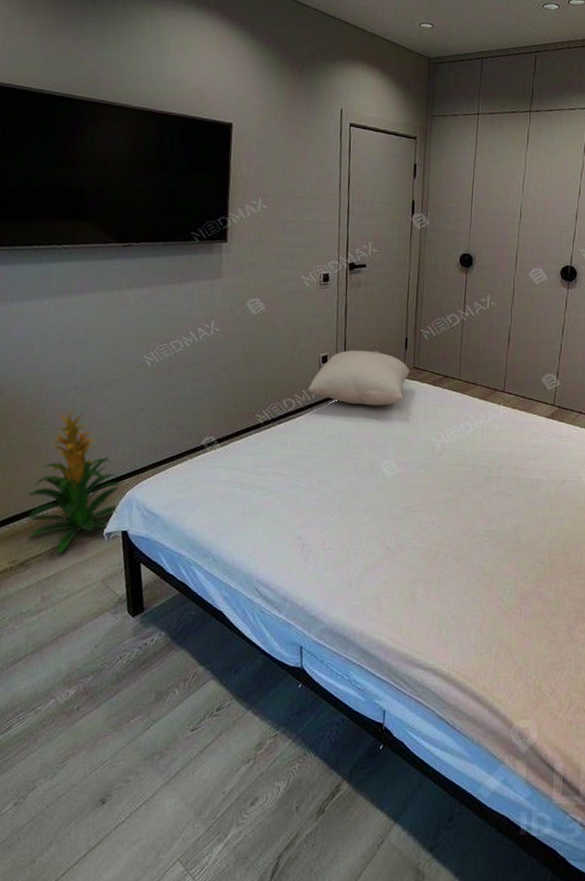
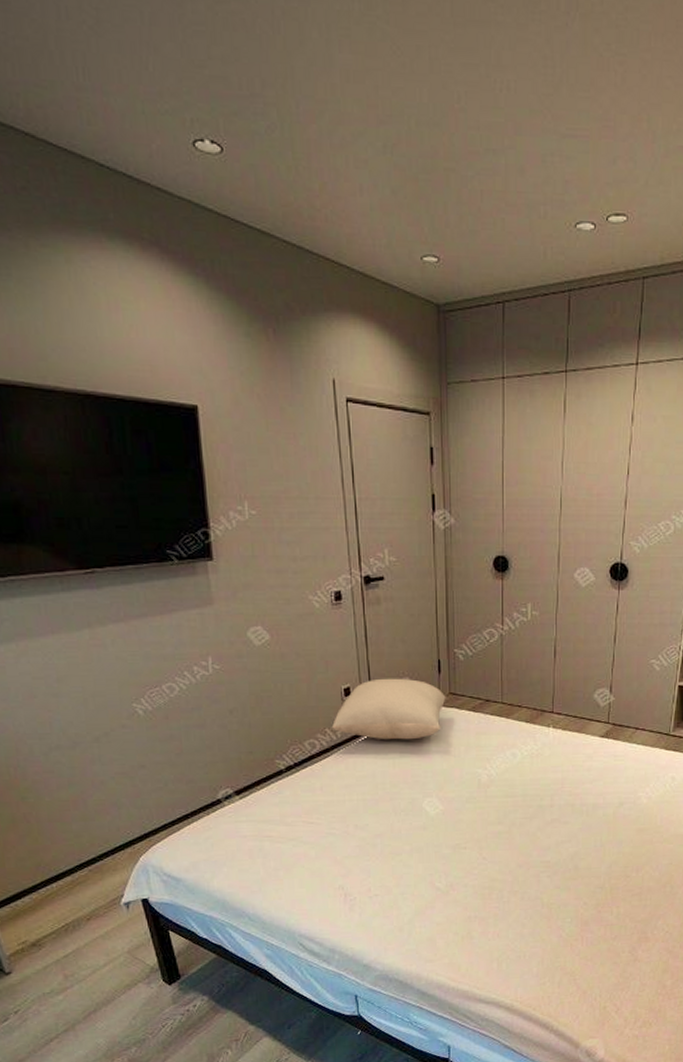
indoor plant: present [26,406,122,553] -> none [25,768,134,929]

